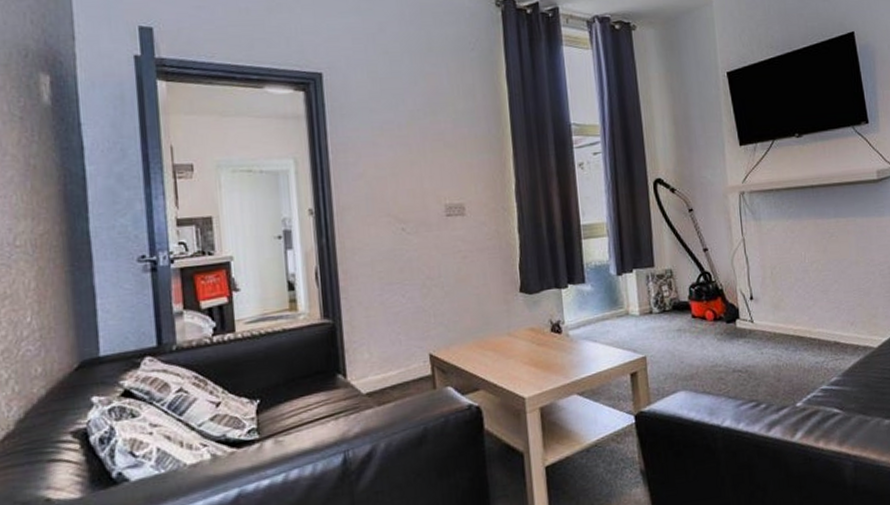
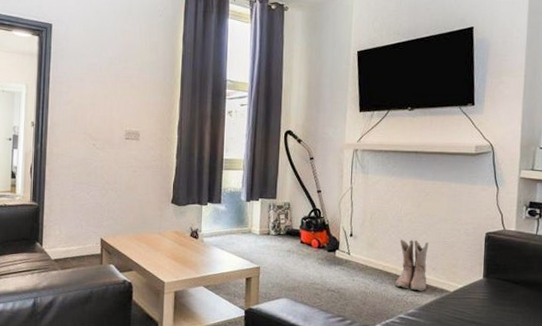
boots: none [809,291,848,353] -> present [394,239,429,291]

